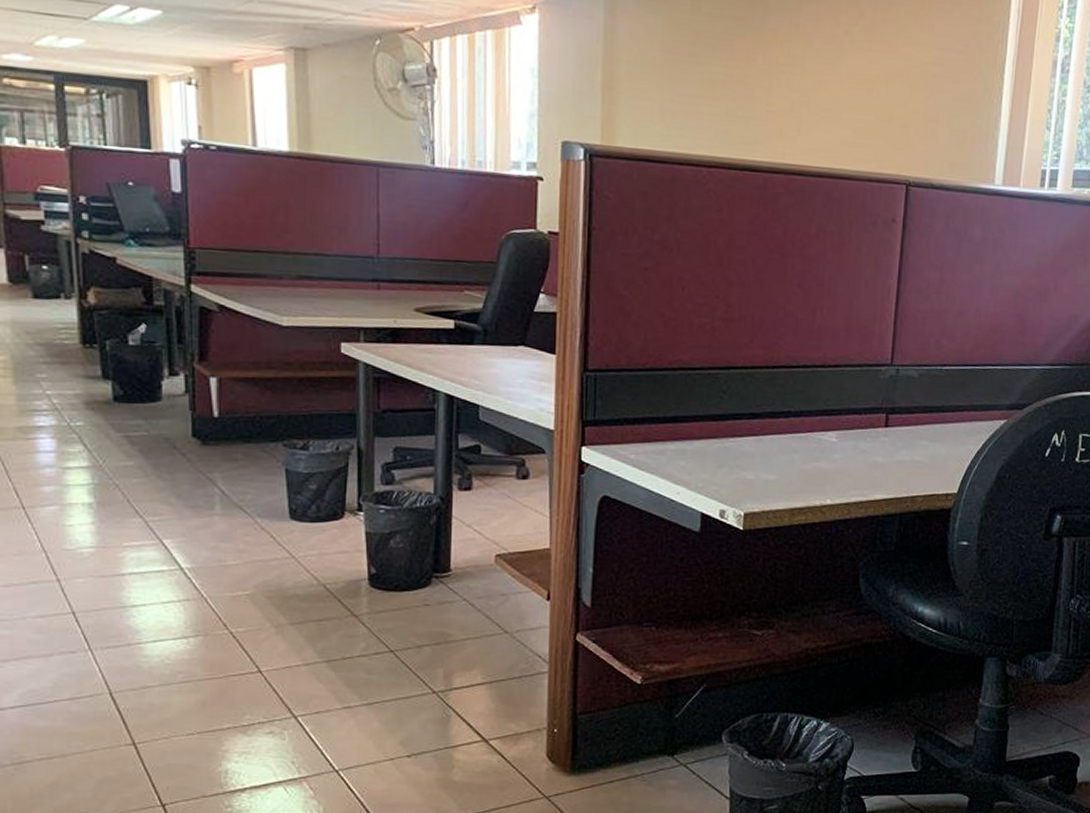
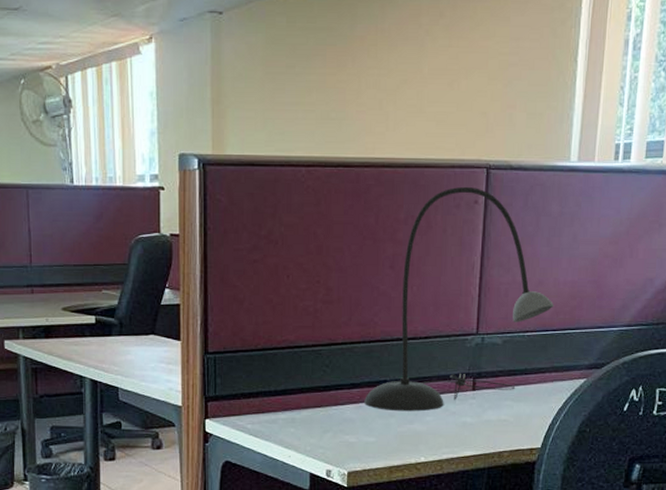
desk lamp: none [765,202,975,448] -> present [364,186,555,412]

